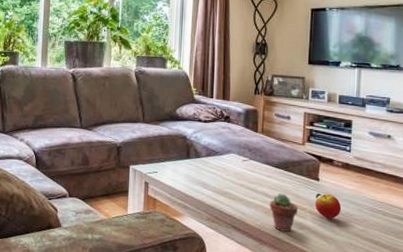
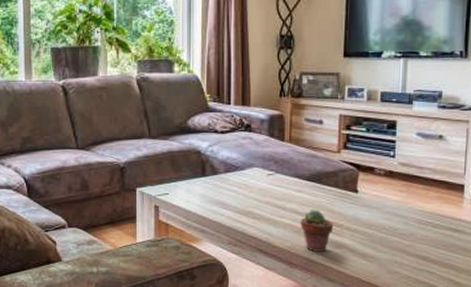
apple: present [315,193,342,218] -> none [353,207,385,234]

